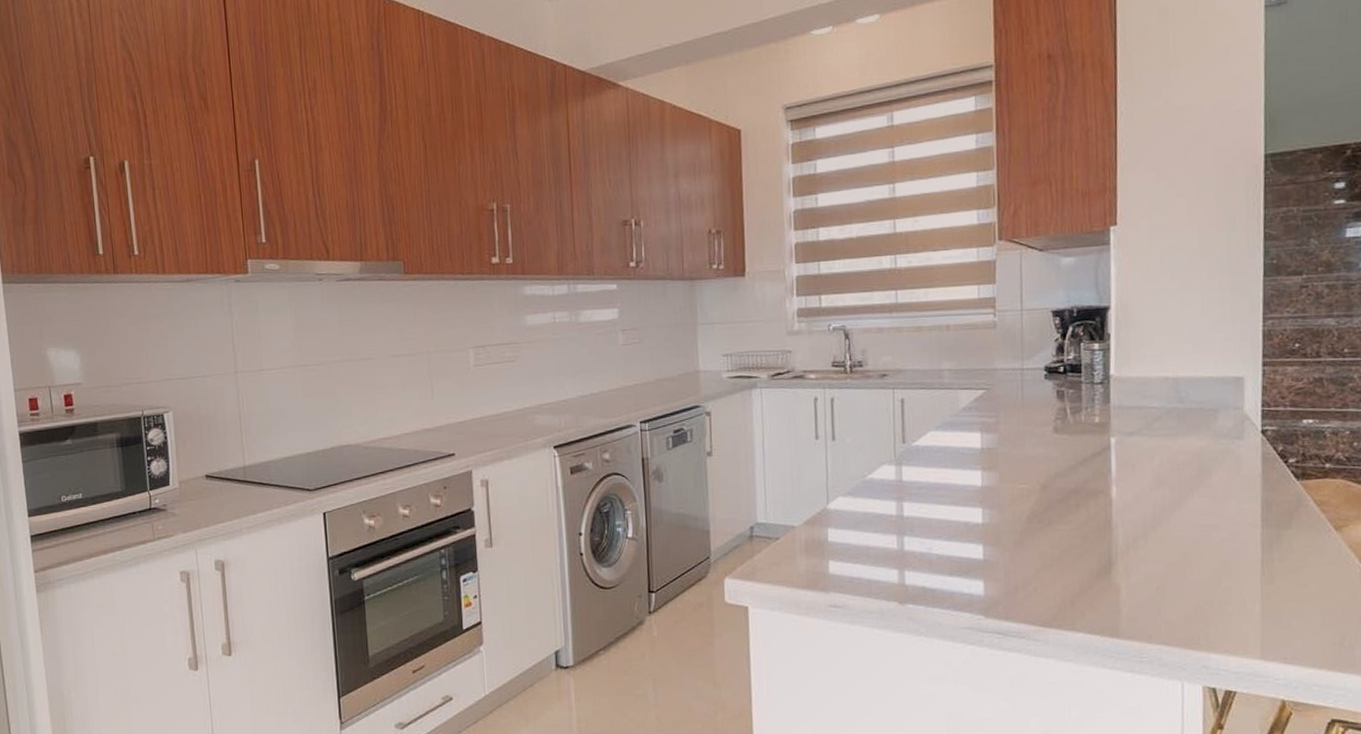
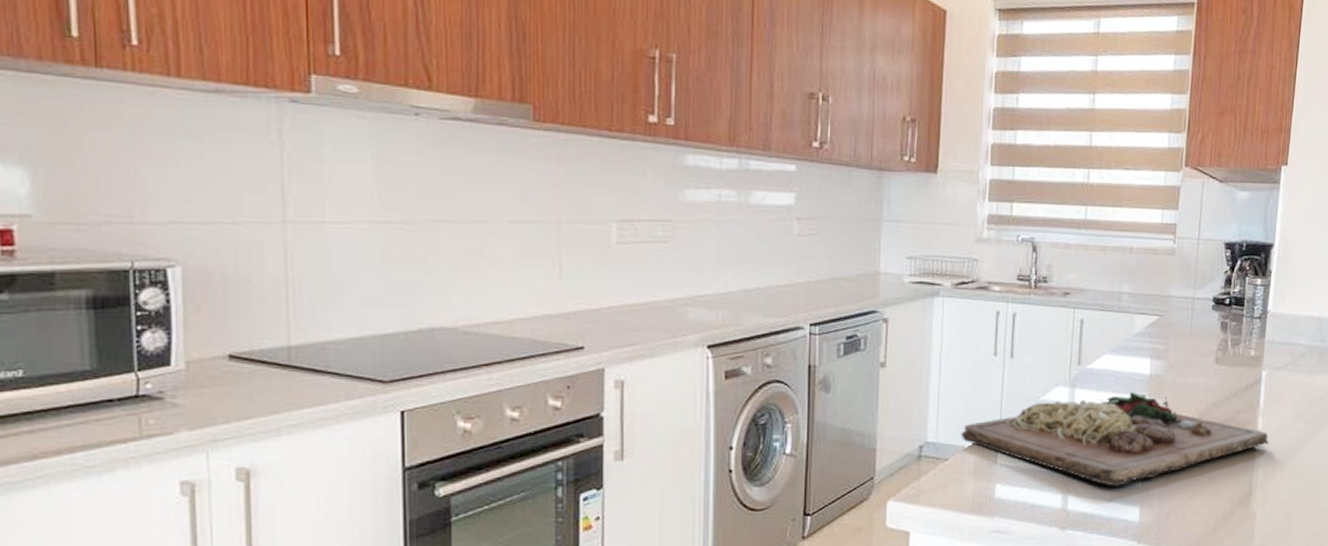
cutting board: none [789,466,1127,560] -> present [960,392,1269,486]

